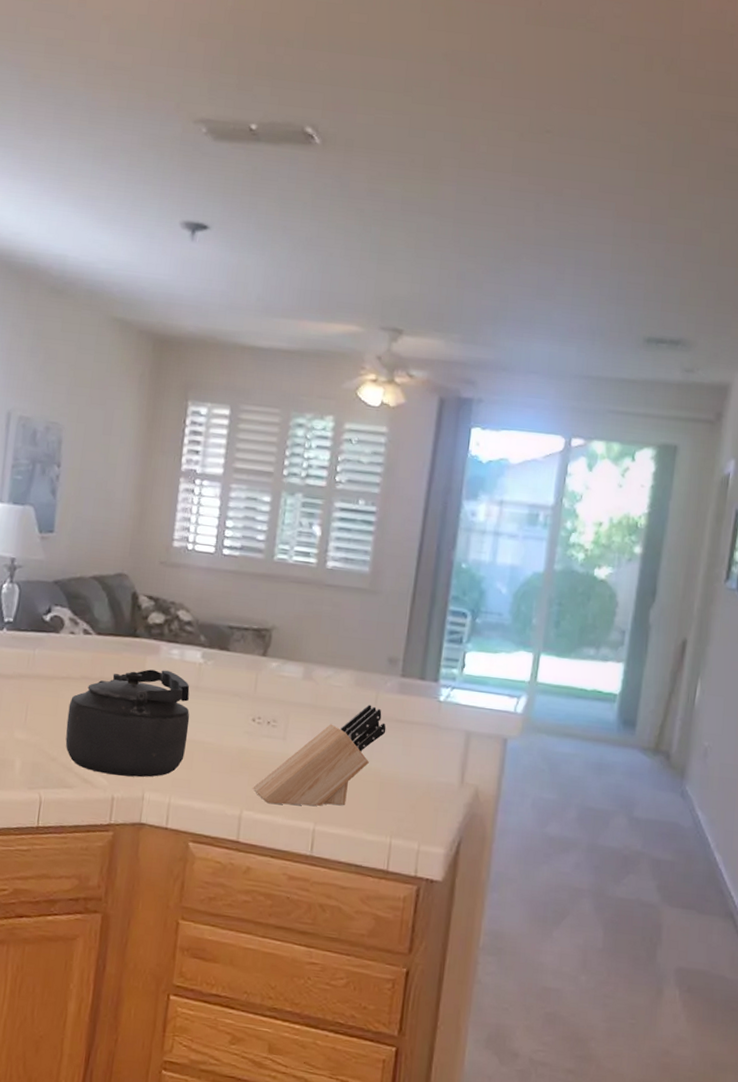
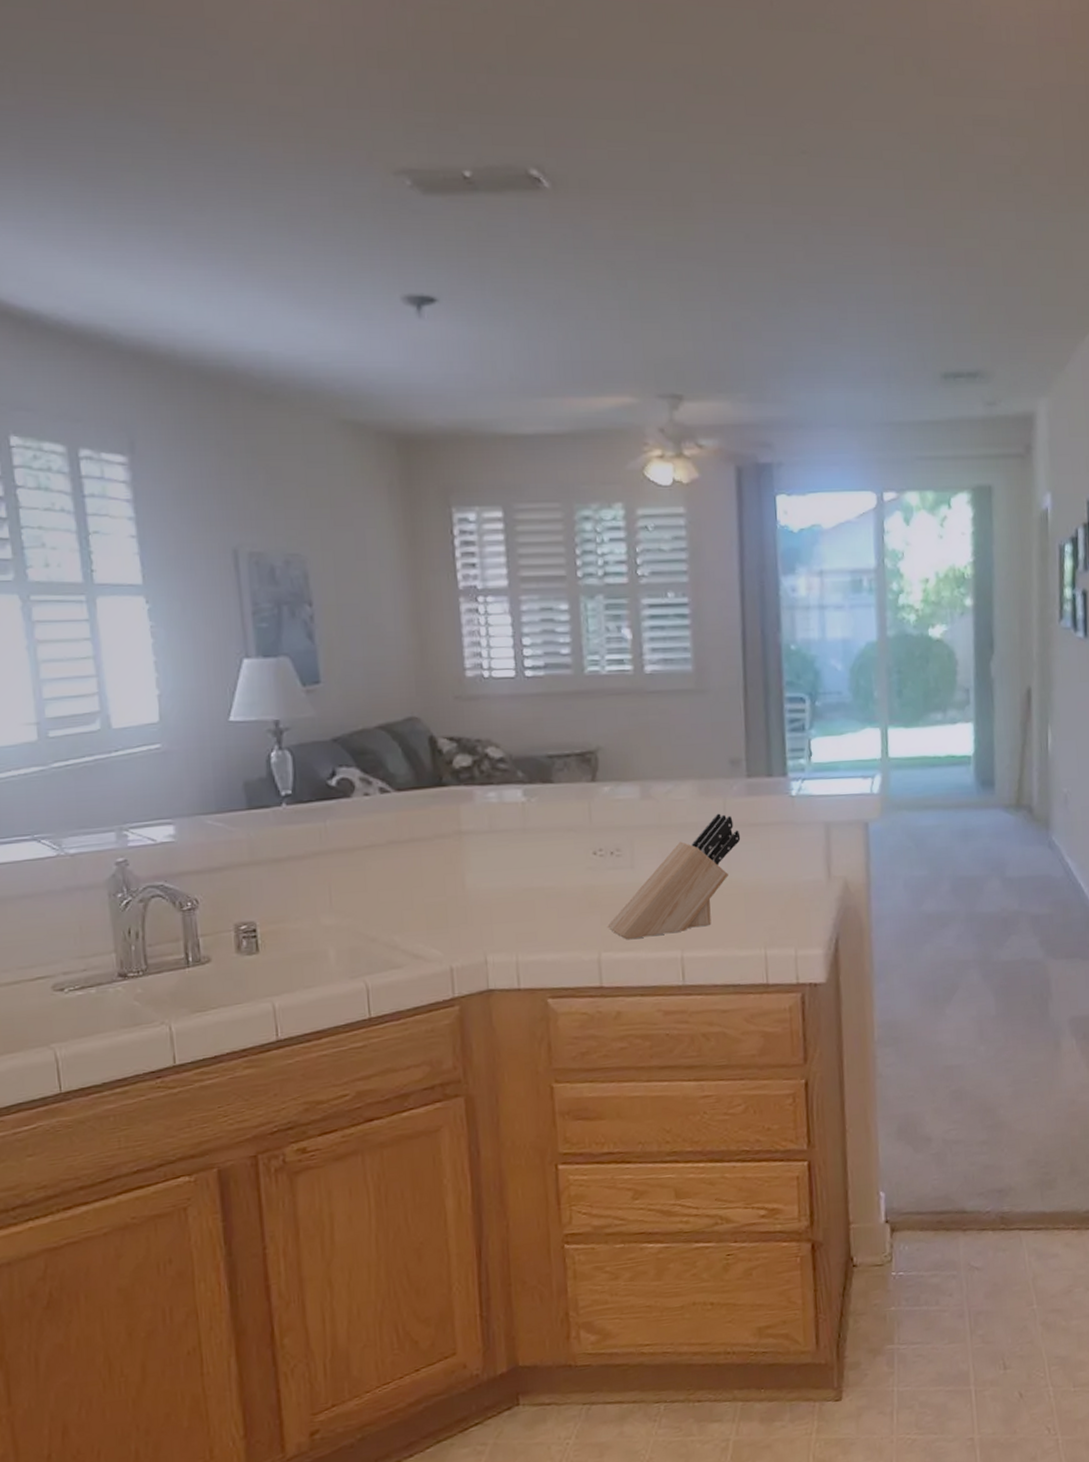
kettle: present [65,669,190,778] -> none [379,816,525,945]

